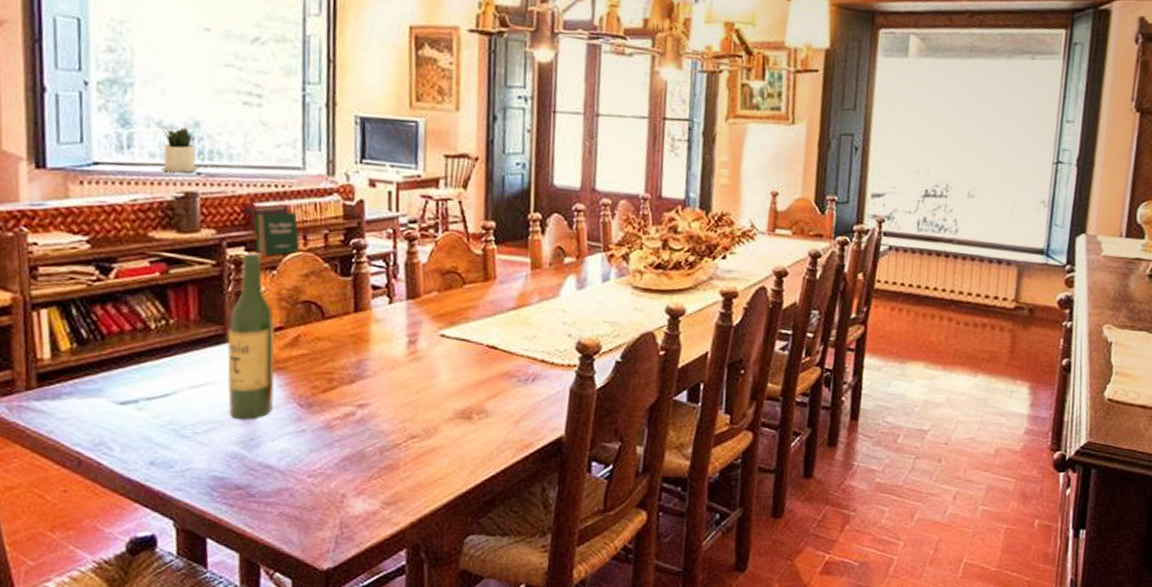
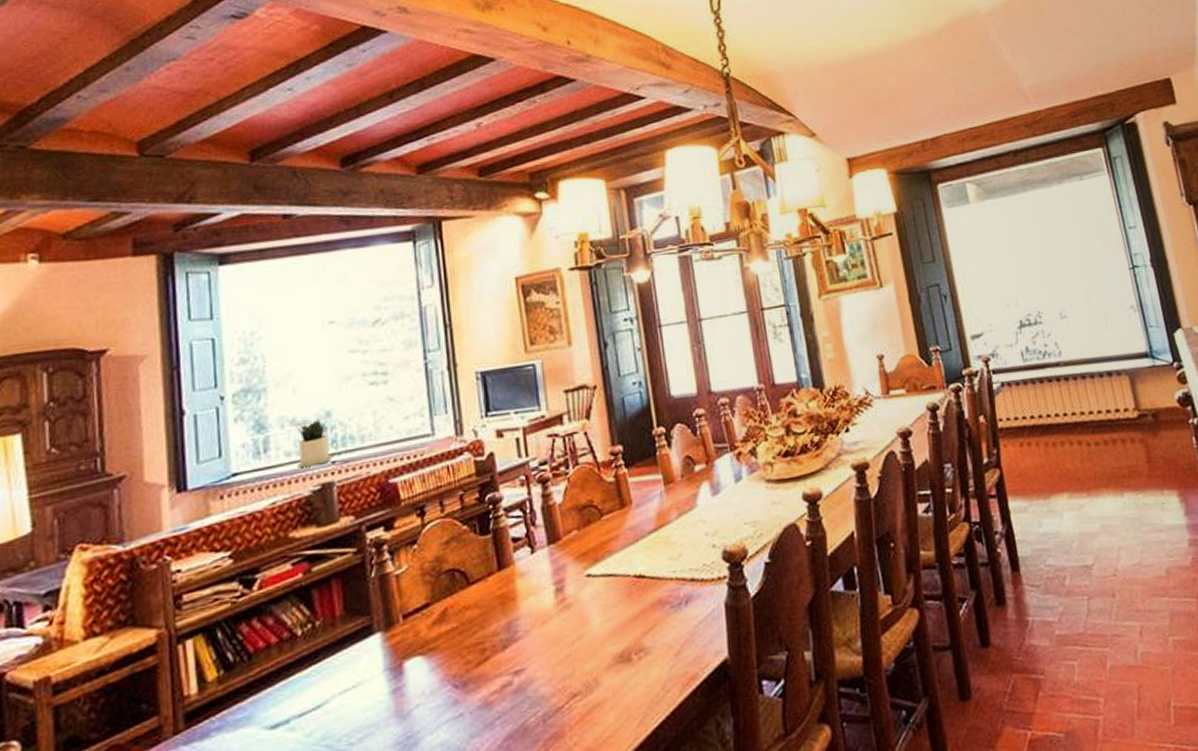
wine bottle: present [227,252,275,419] -> none [374,530,427,718]
books: present [246,204,301,256] -> none [382,474,438,531]

